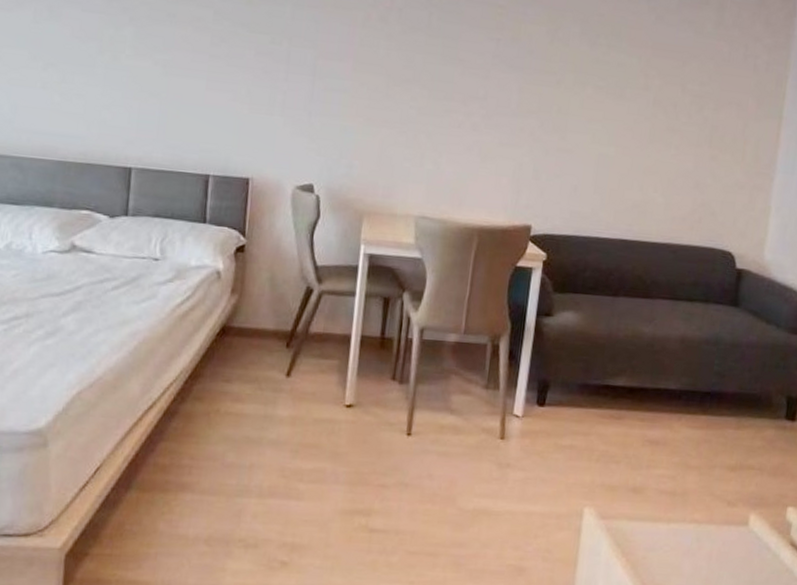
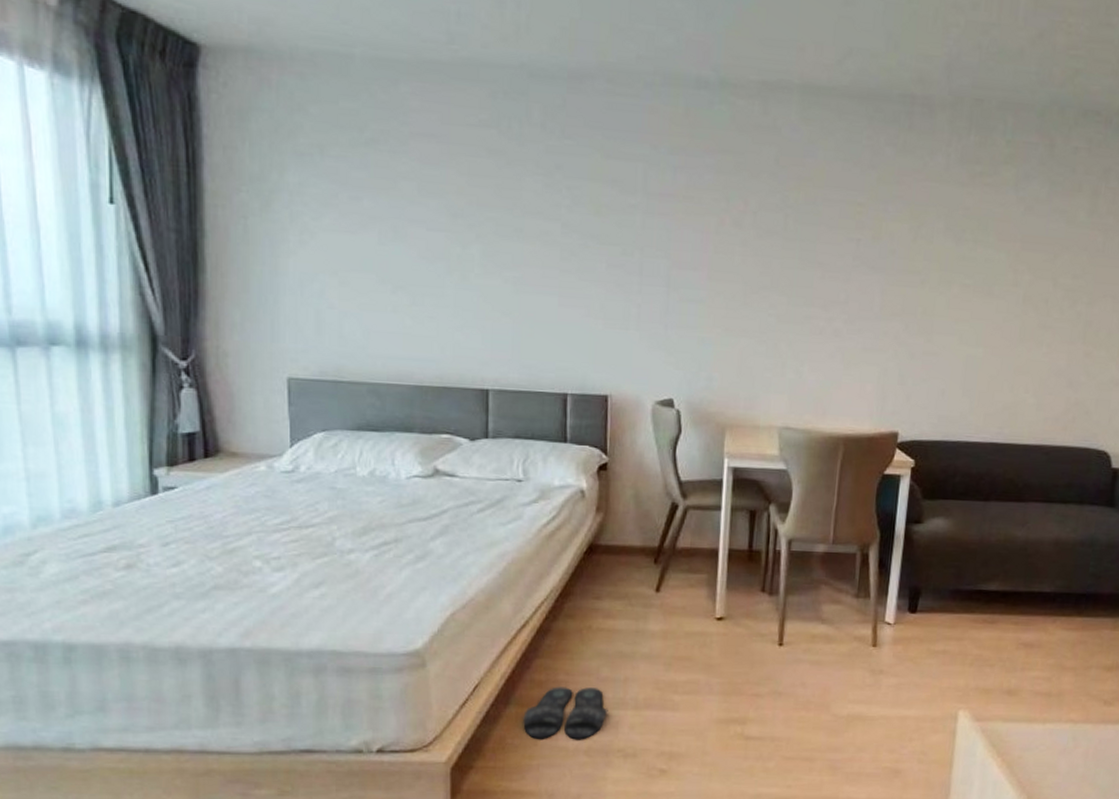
slippers: none [143,471,232,528] -> present [523,686,608,740]

